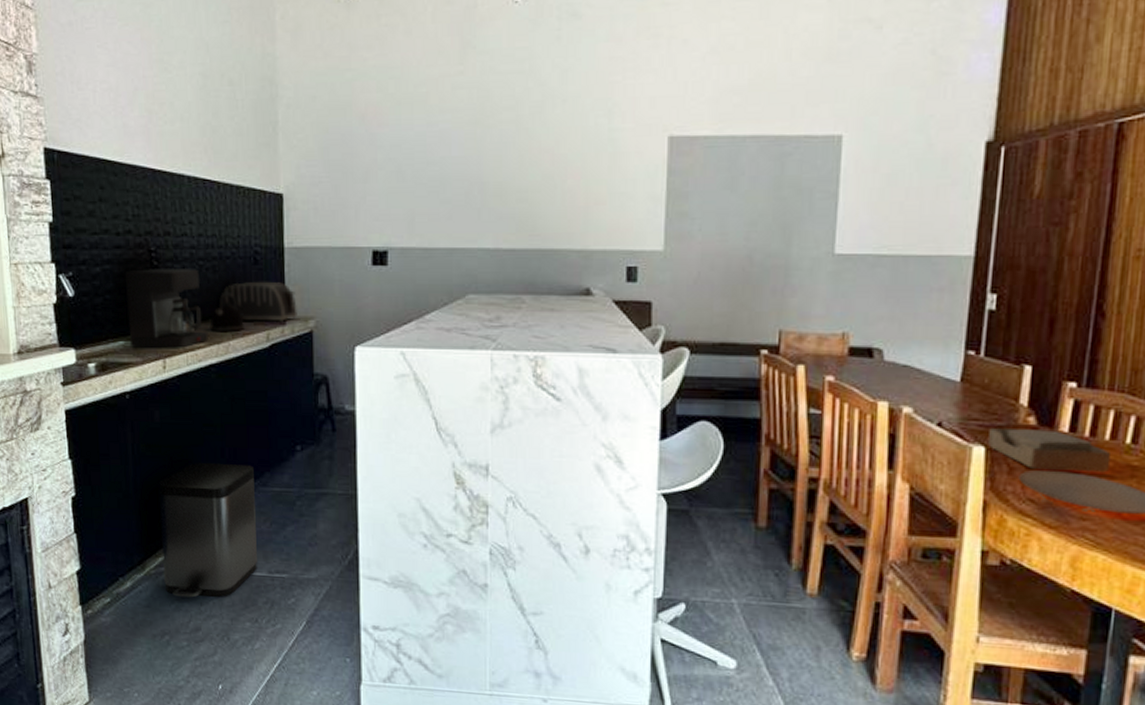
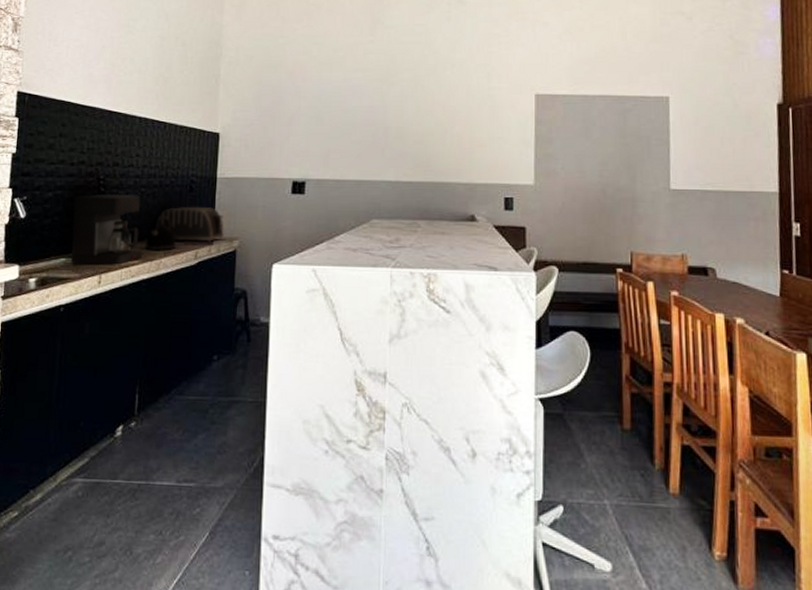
pedal bin: present [159,462,257,598] -> none [74,371,172,510]

